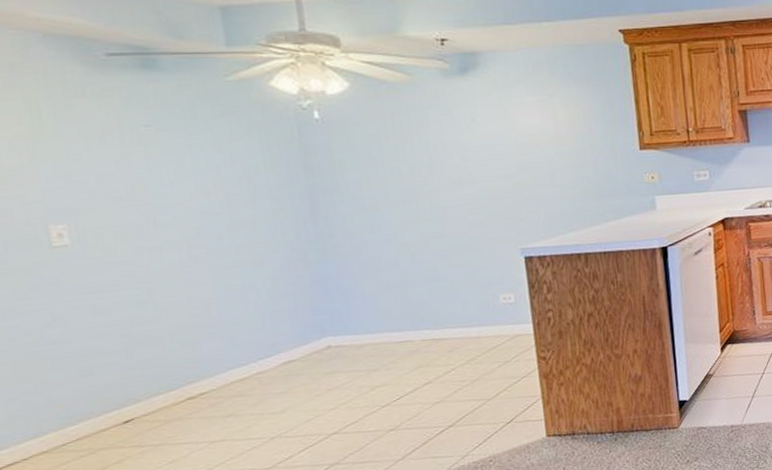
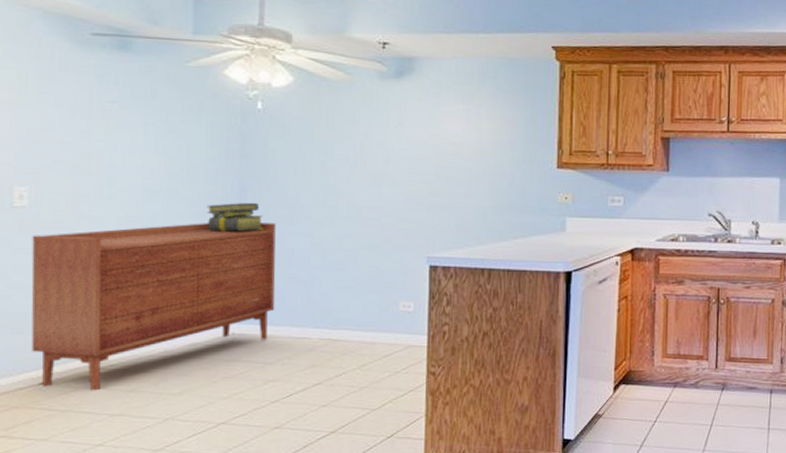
sideboard: none [82,233,370,425] -> present [31,223,276,391]
stack of books: none [276,214,344,249] -> present [207,202,264,233]

